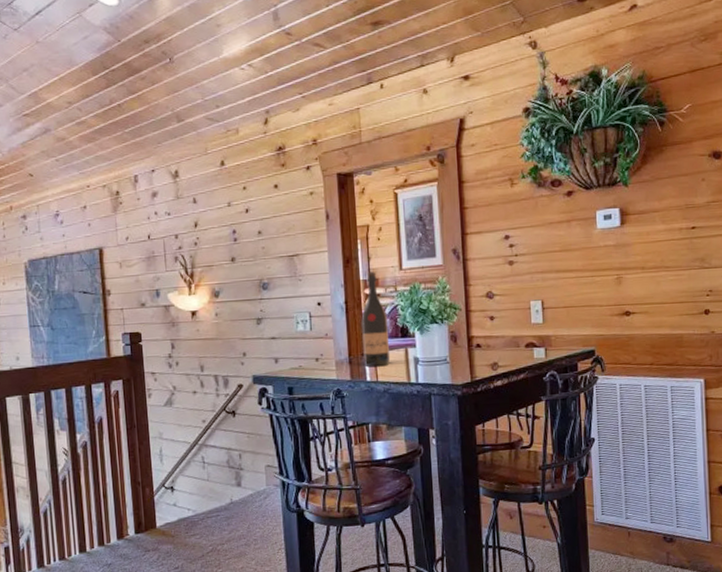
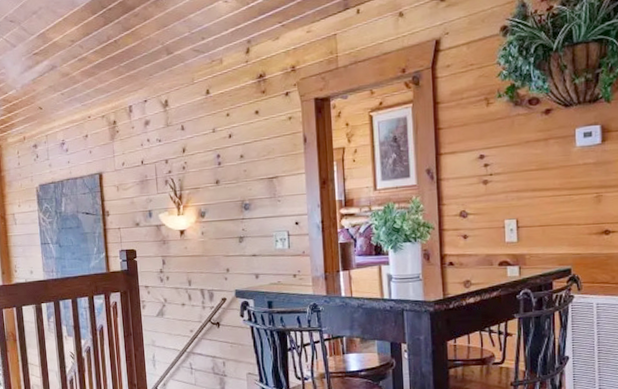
wine bottle: present [361,271,391,368] -> none [337,192,365,284]

